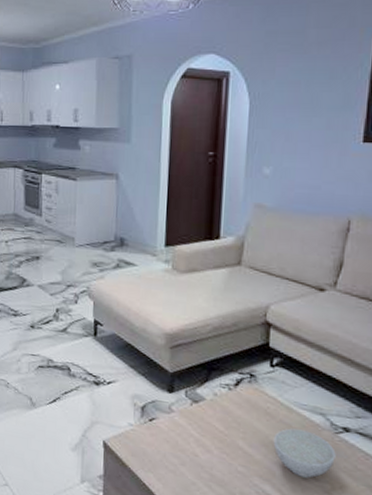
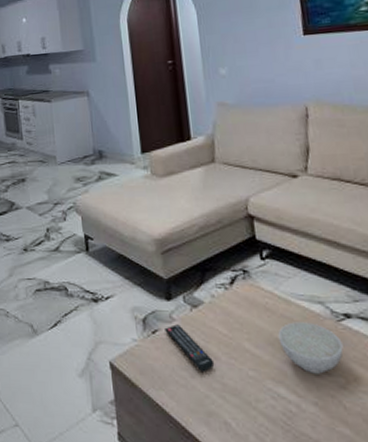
remote control: none [162,415,206,462] -> present [165,324,215,373]

